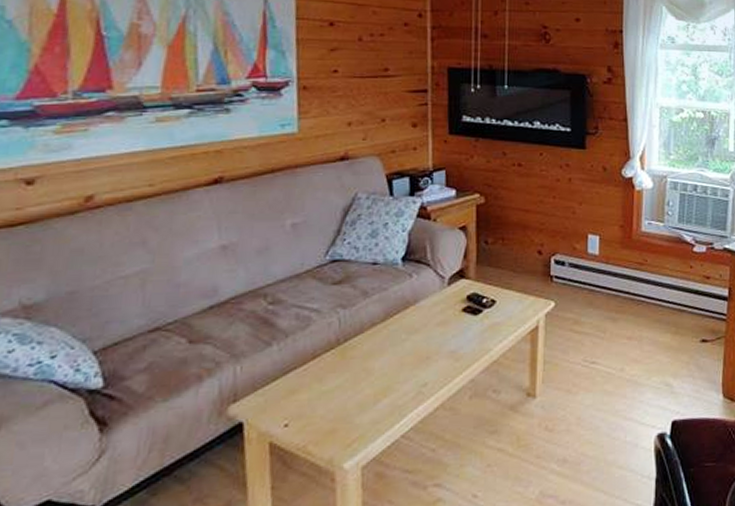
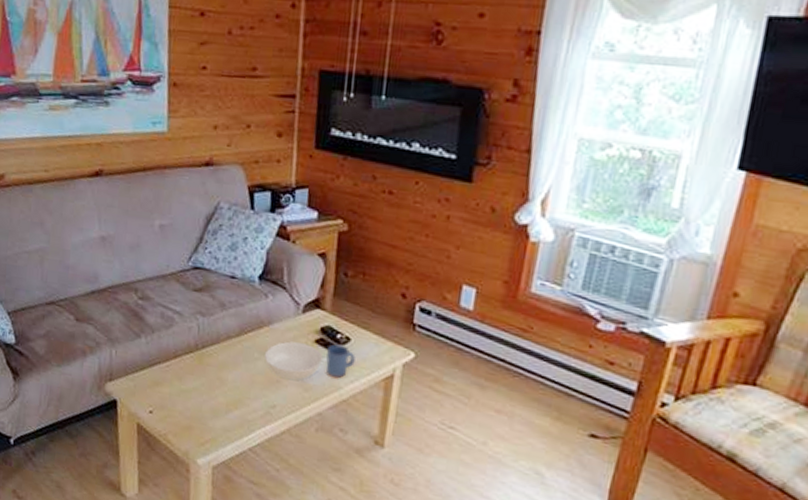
bowl: none [413,314,472,354] -> present [265,341,324,381]
mug: none [473,307,502,341] -> present [326,342,355,378]

